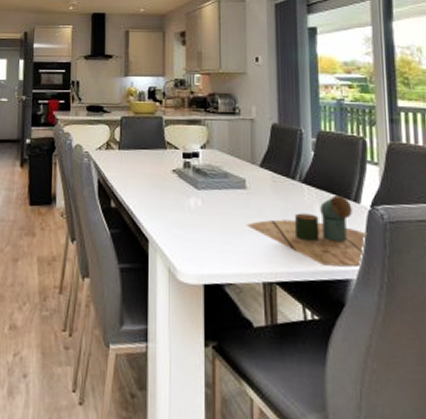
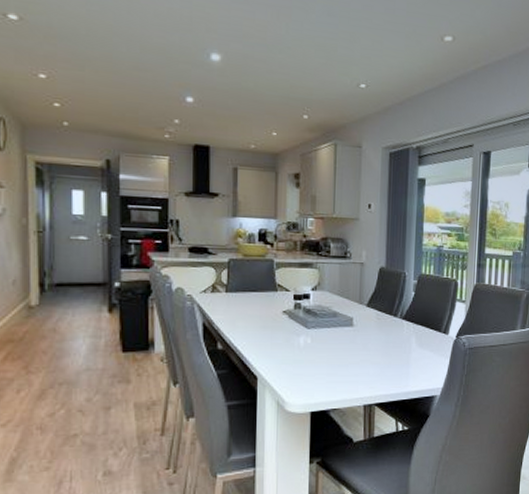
decorative tray: present [246,195,368,267] -> none [351,328,452,386]

